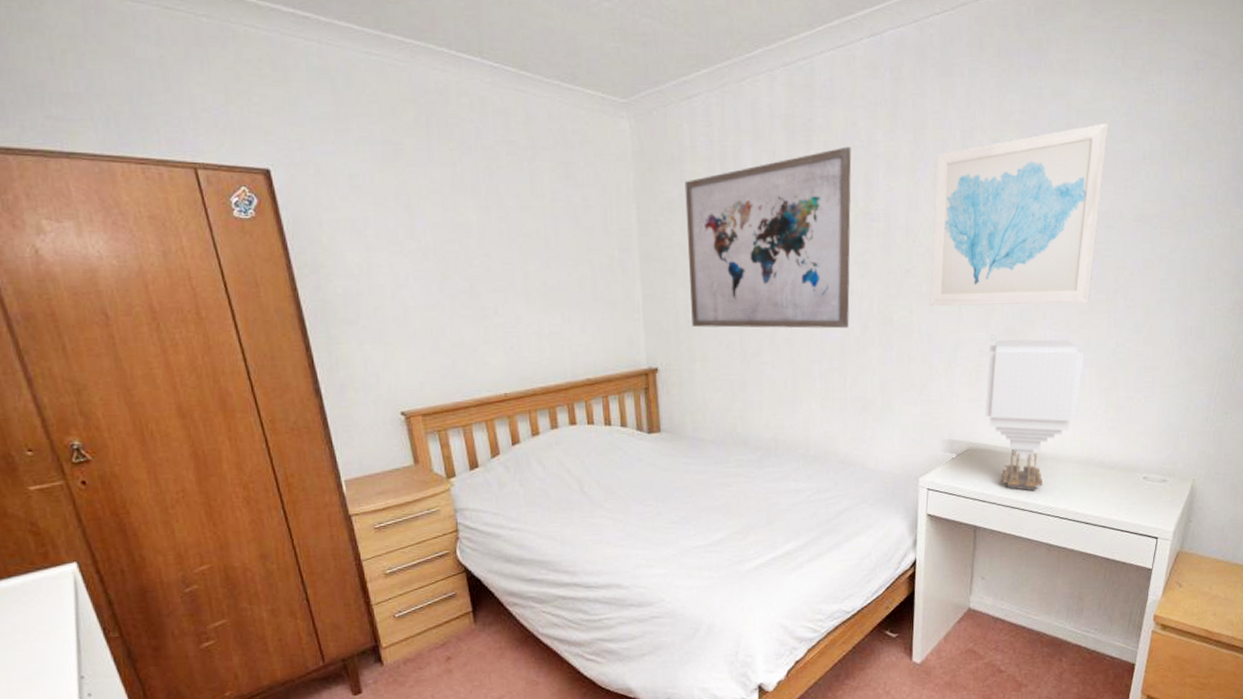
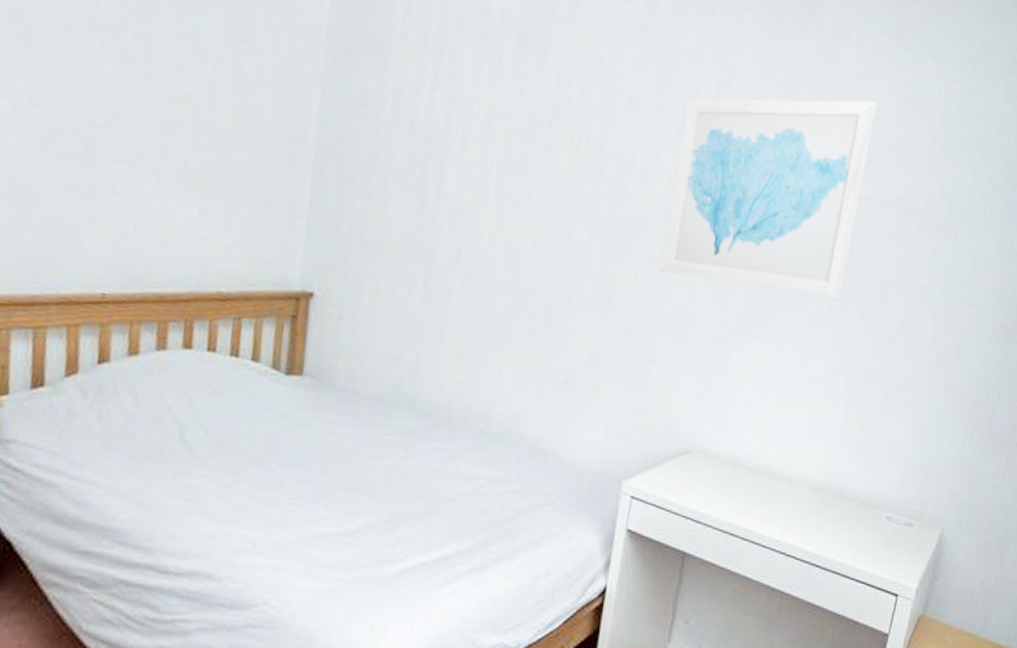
wall art: present [684,146,852,329] -> none [366,70,591,282]
table lamp: present [985,334,1084,491] -> none [710,317,831,517]

